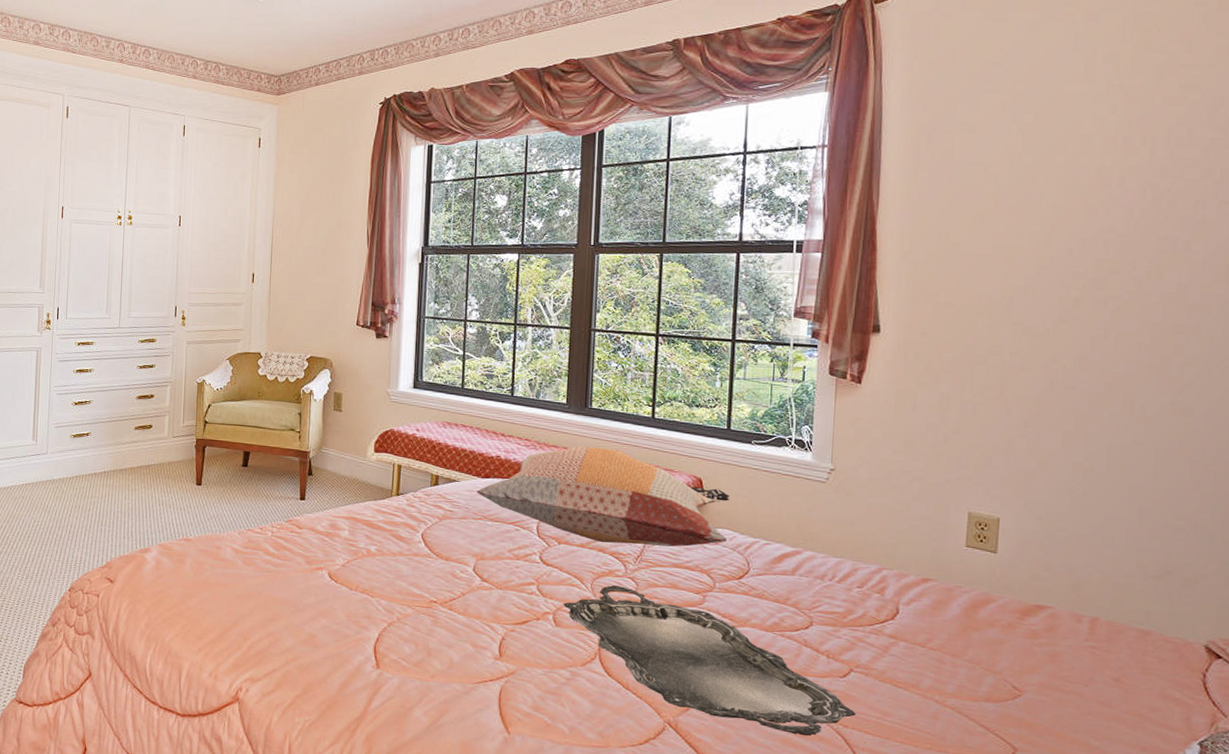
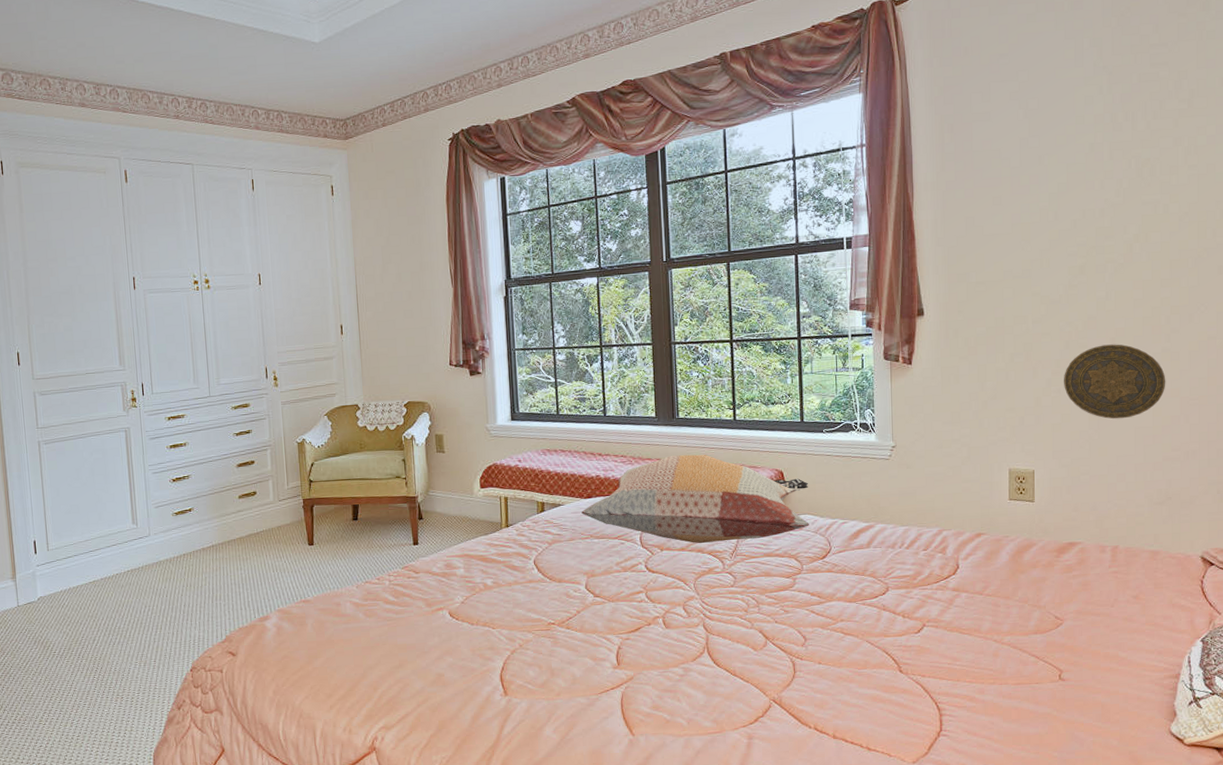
serving tray: present [563,585,856,736] -> none [671,581,931,691]
decorative plate: none [1044,389,1174,475] -> present [1064,344,1166,419]

